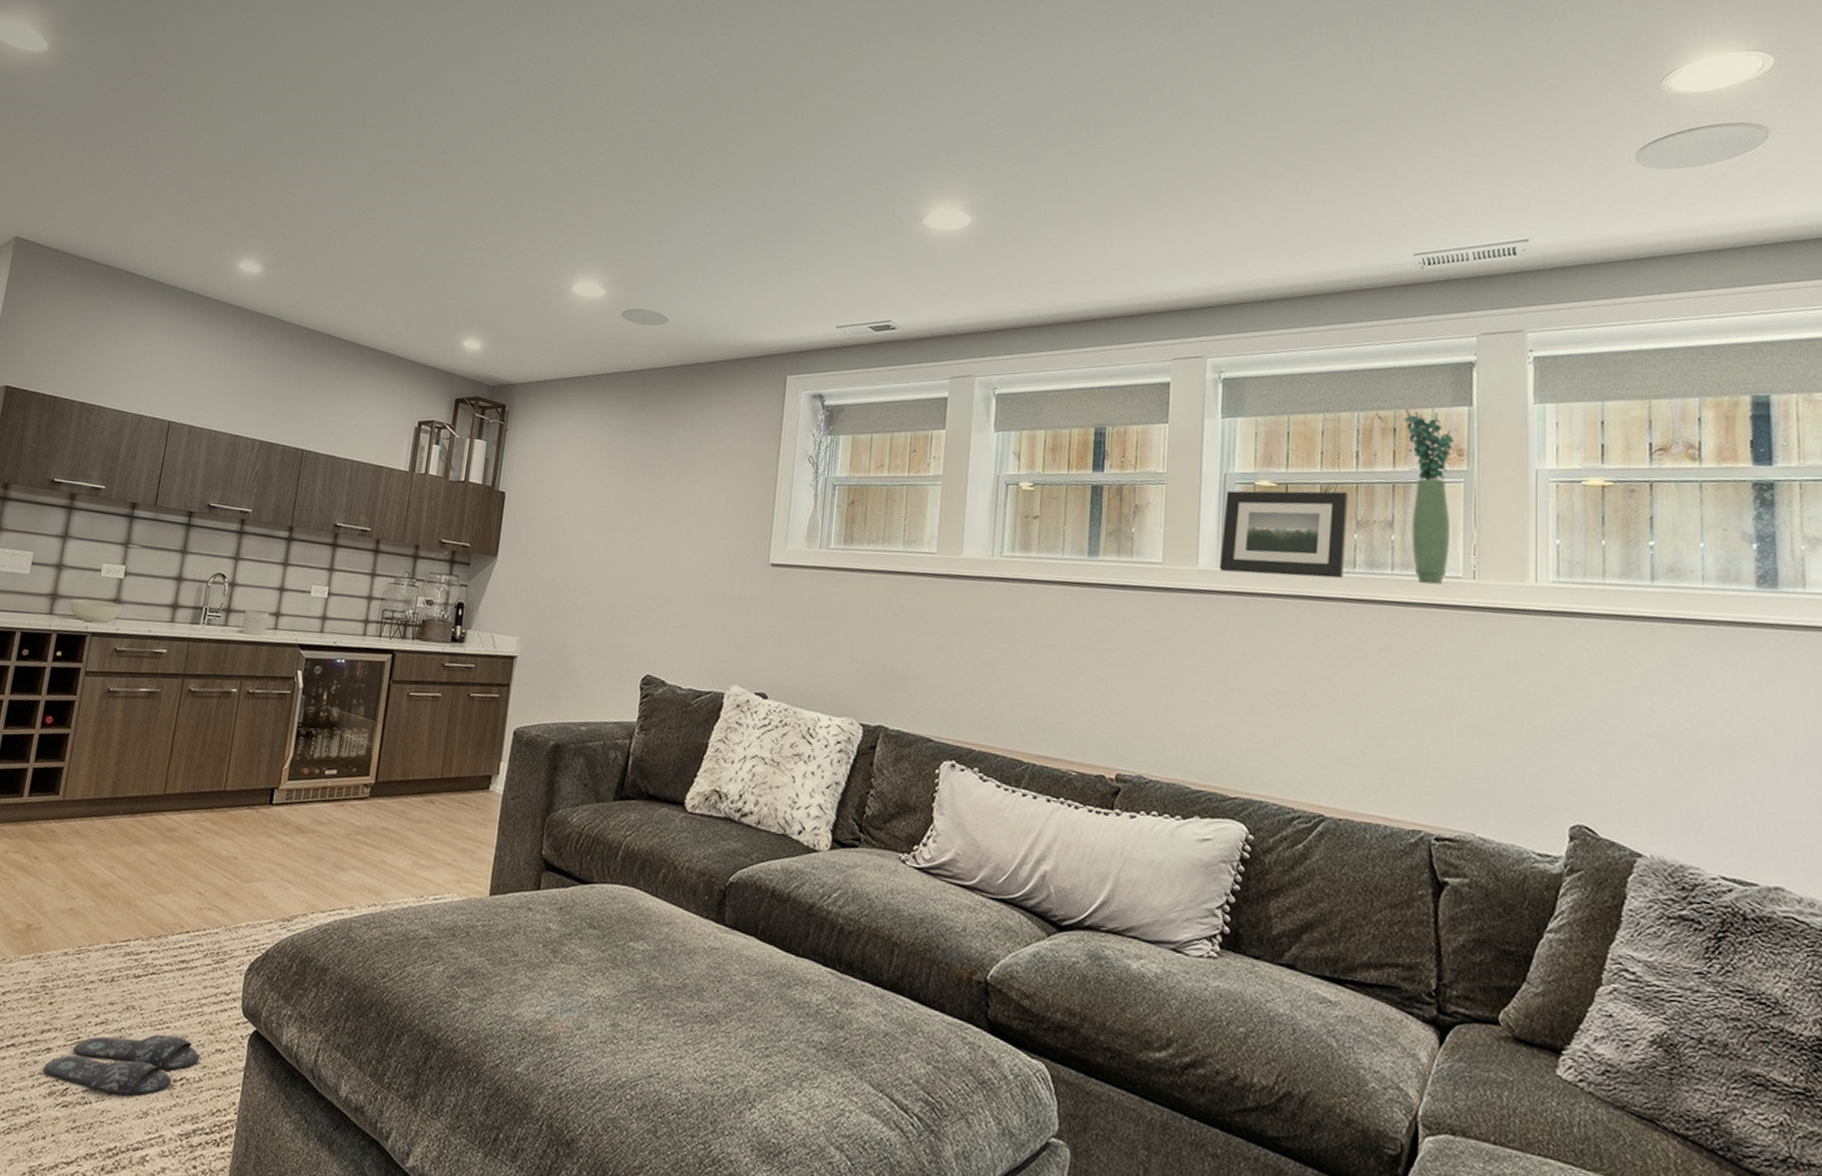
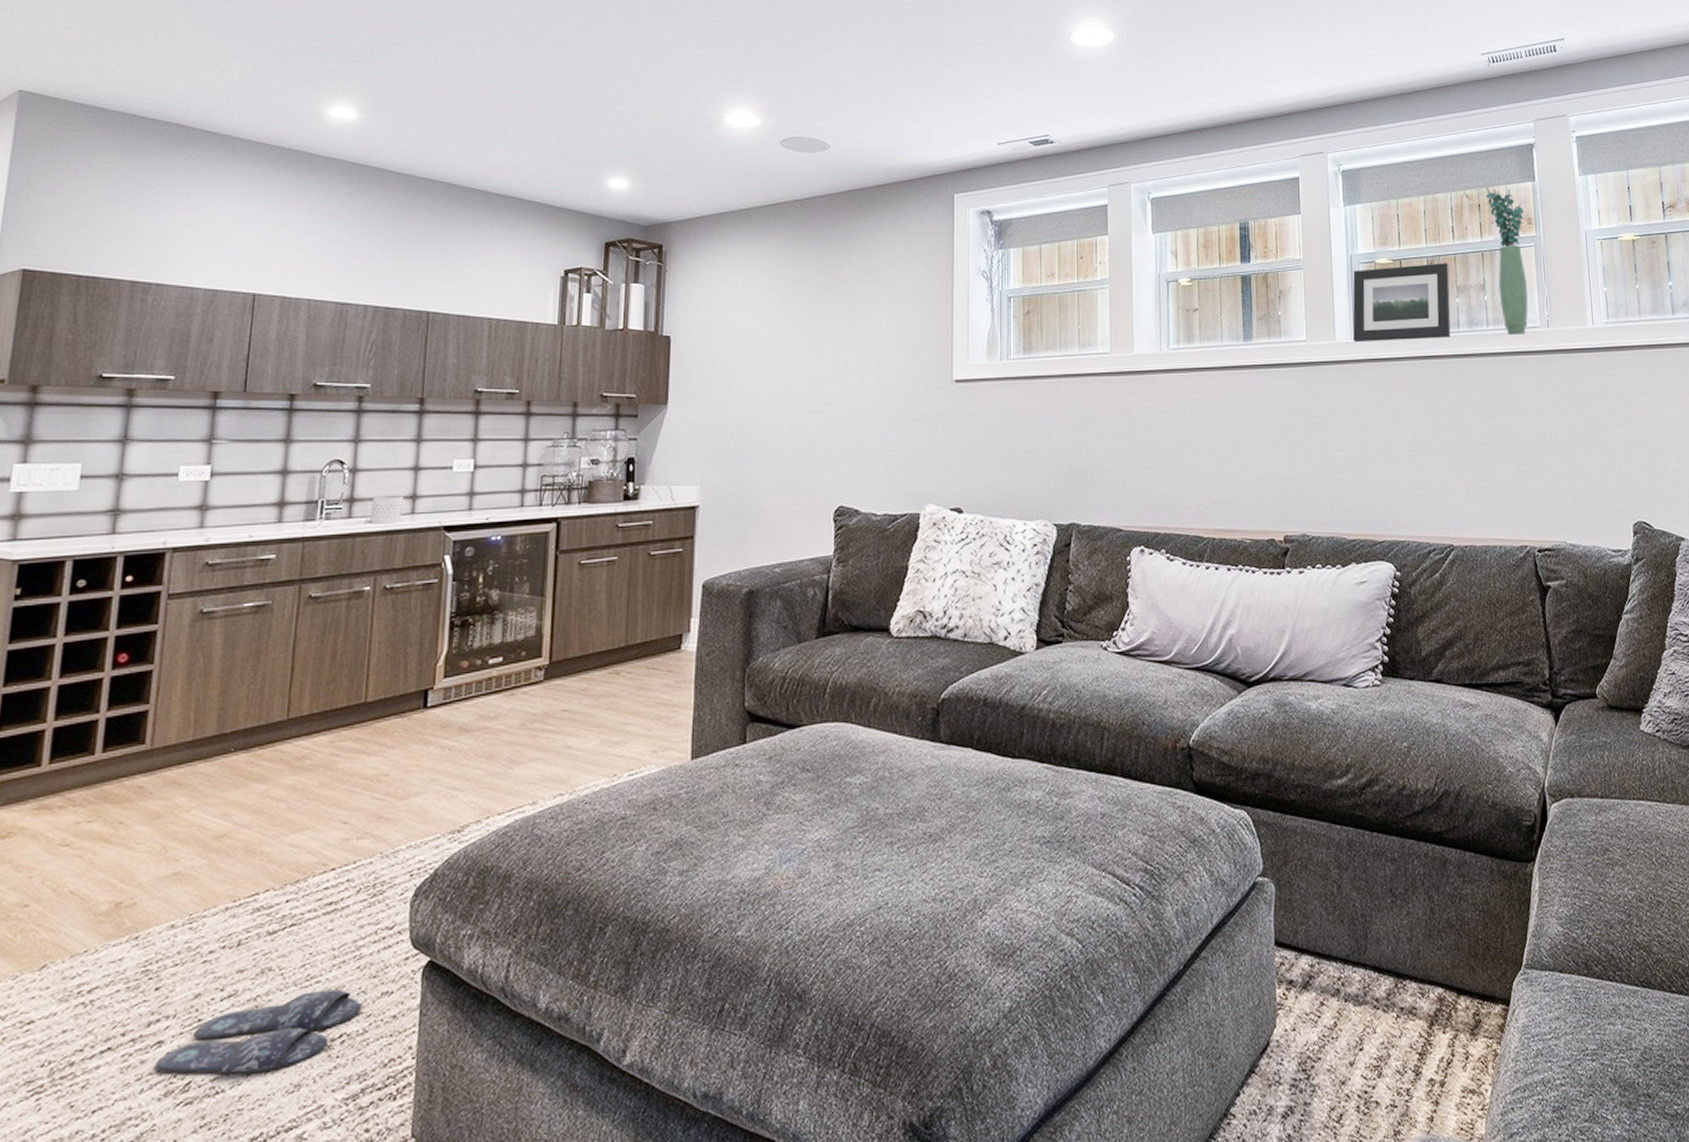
bowl: present [69,598,125,624] -> none [138,509,214,537]

